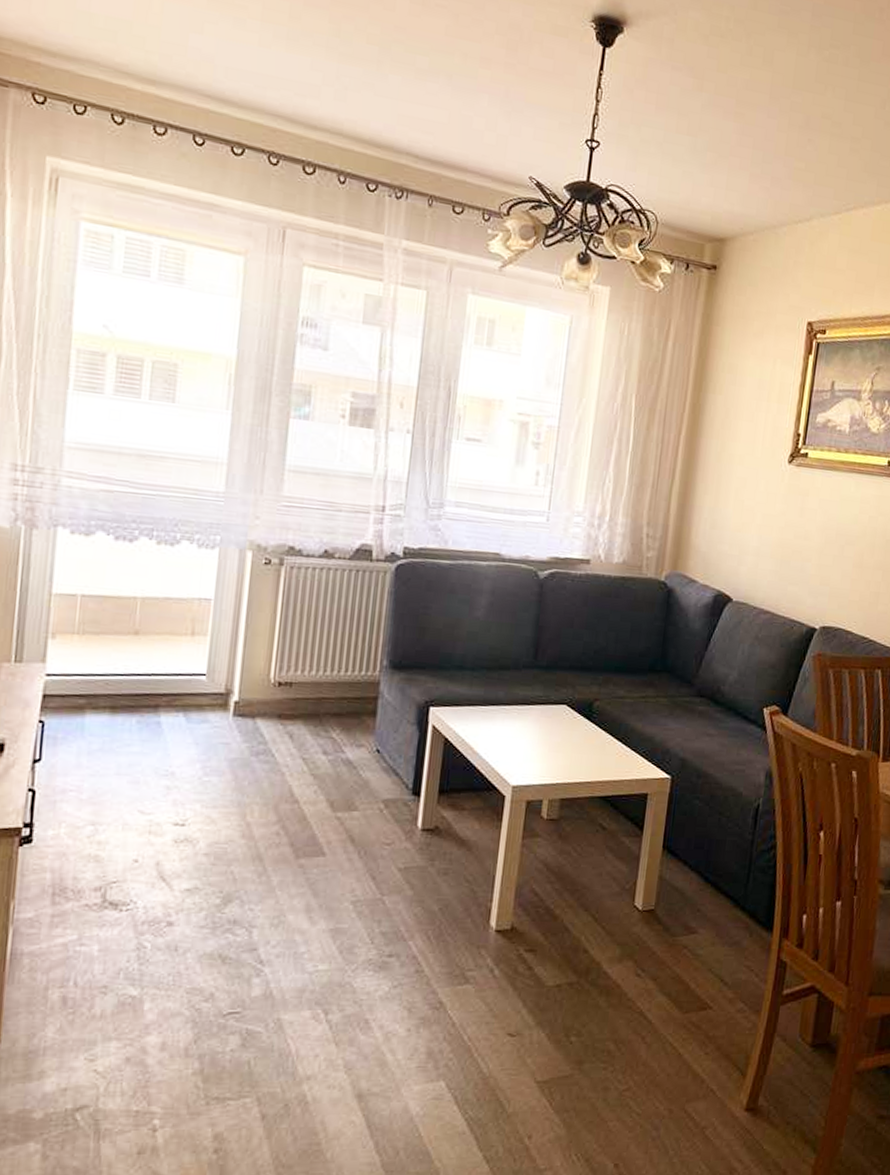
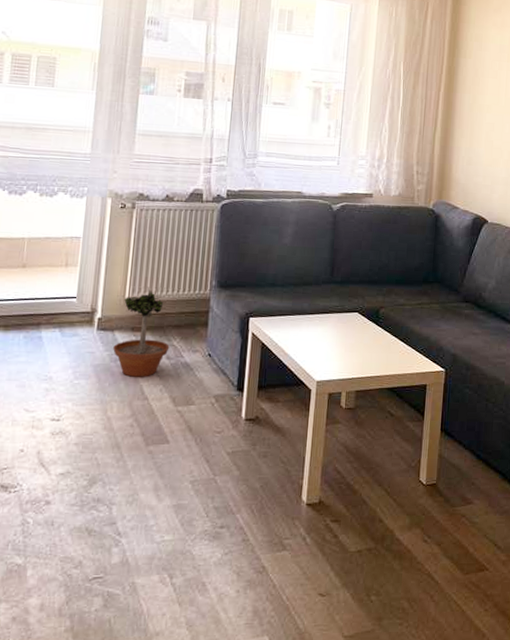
potted tree: none [254,660,327,776] -> present [113,282,170,377]

